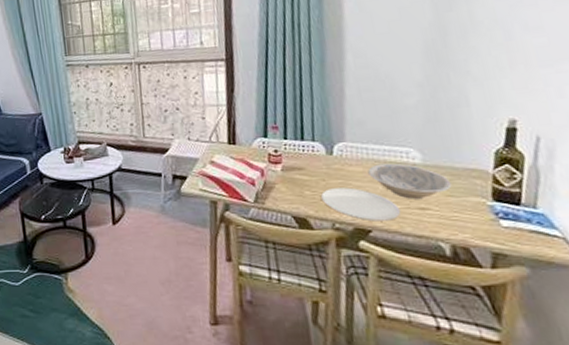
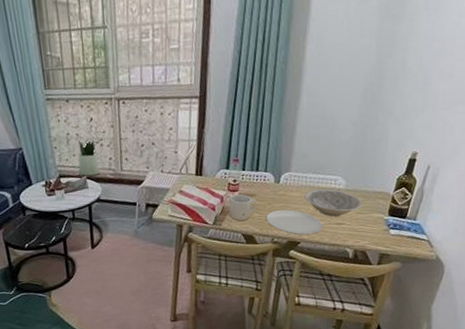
planter: none [96,104,122,143] -> present [77,139,101,177]
mug: none [271,166,308,200] -> present [229,194,257,221]

